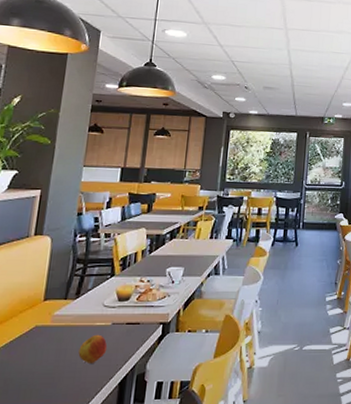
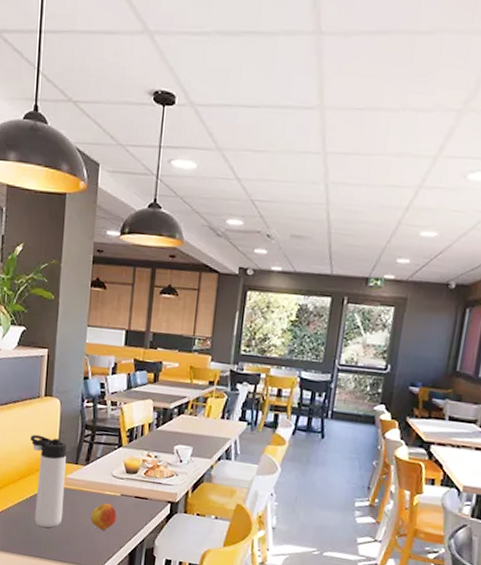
thermos bottle: none [13,275,56,372] -> present [30,434,67,528]

